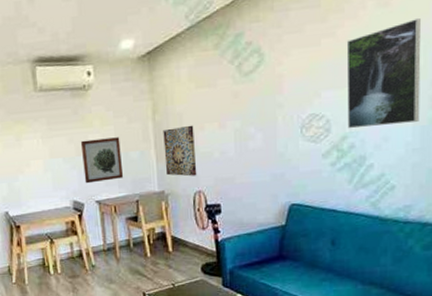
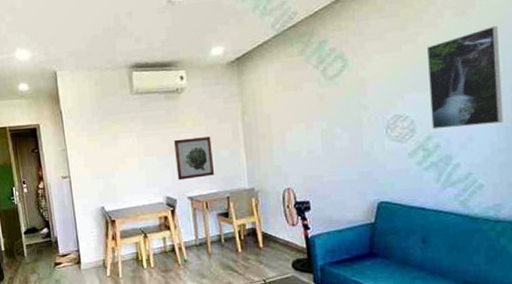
wall art: present [163,125,197,177] -> none [252,125,286,174]

